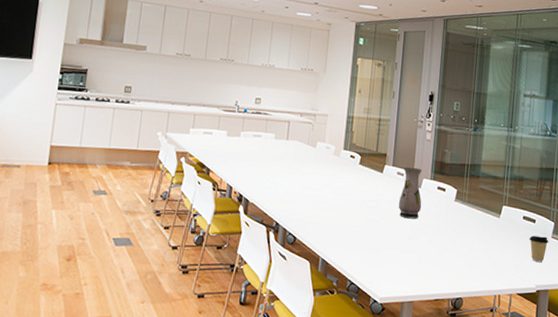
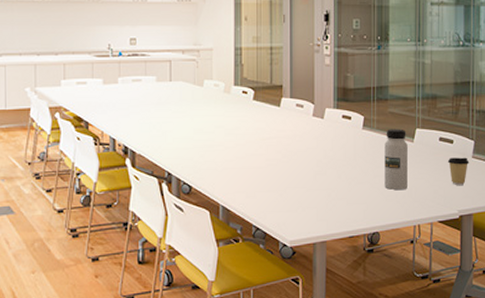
vase: present [398,166,423,219] -> none [300,97,326,154]
water bottle: none [470,203,494,261] -> present [384,128,408,191]

